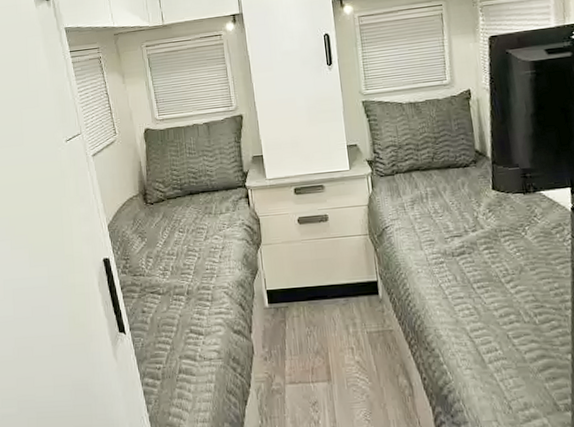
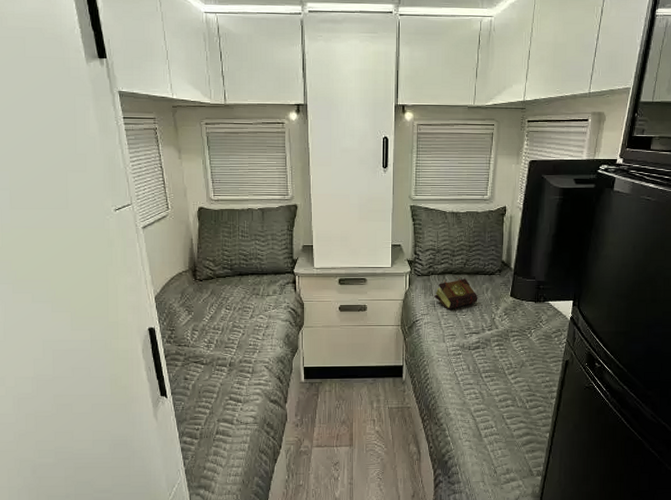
book: none [402,173,455,211] -> present [434,277,478,309]

